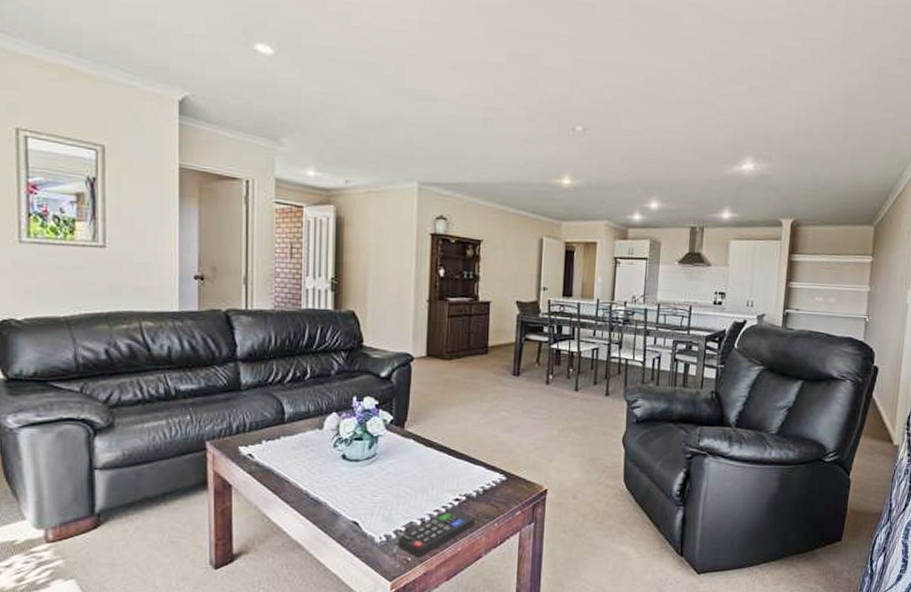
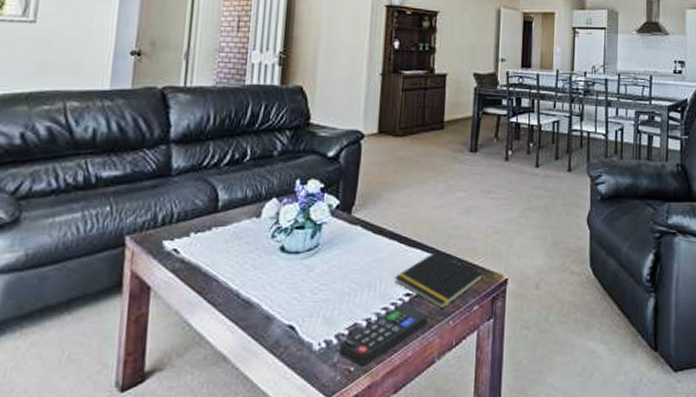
notepad: none [445,463,525,513] -> present [394,251,484,309]

